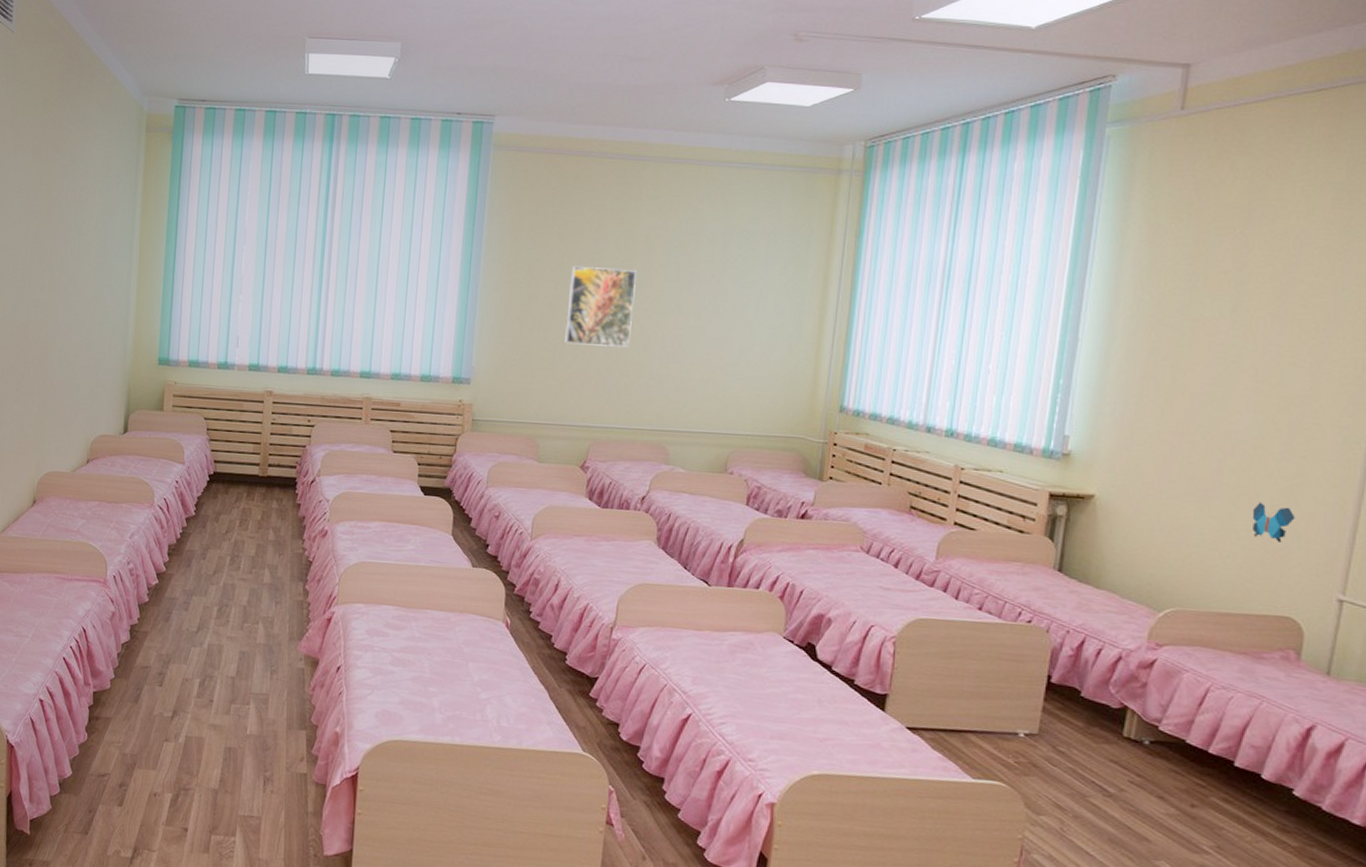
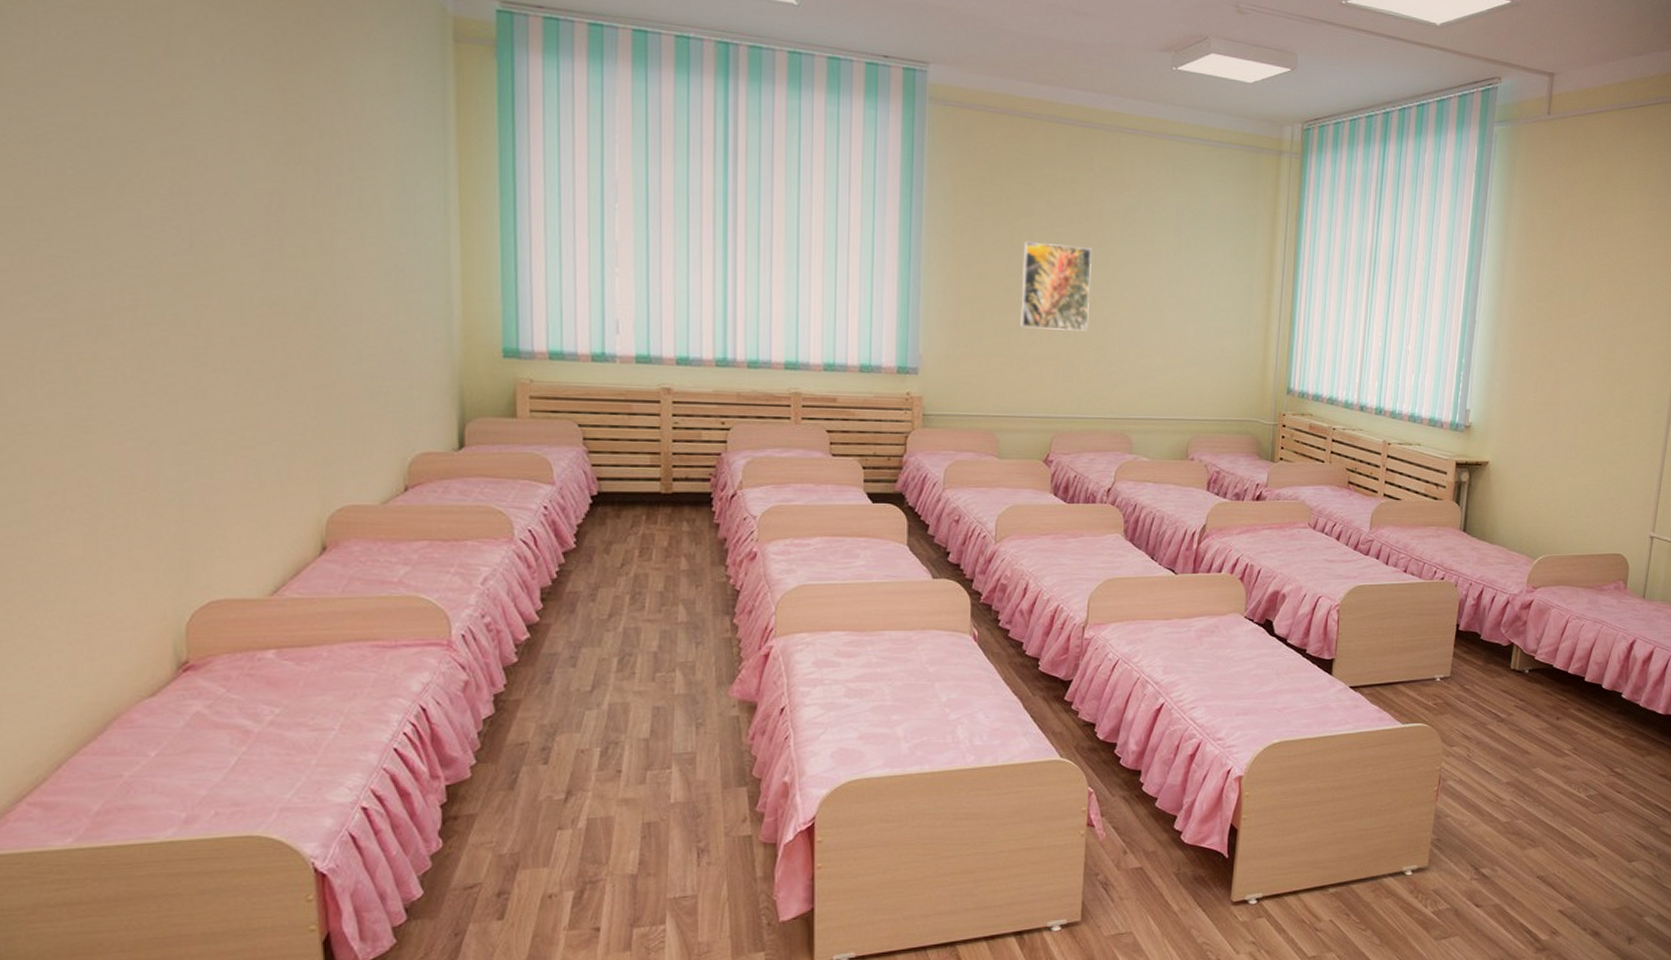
decorative butterfly: present [1252,502,1295,542] -> none [1596,460,1624,493]

